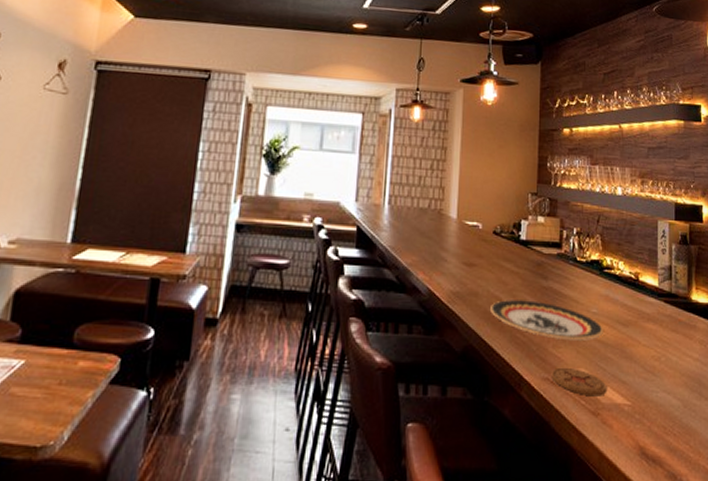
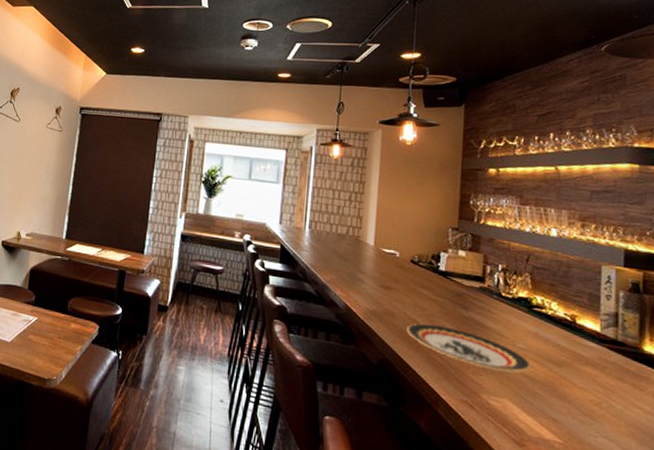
coaster: present [551,367,607,397] -> none [470,393,534,429]

